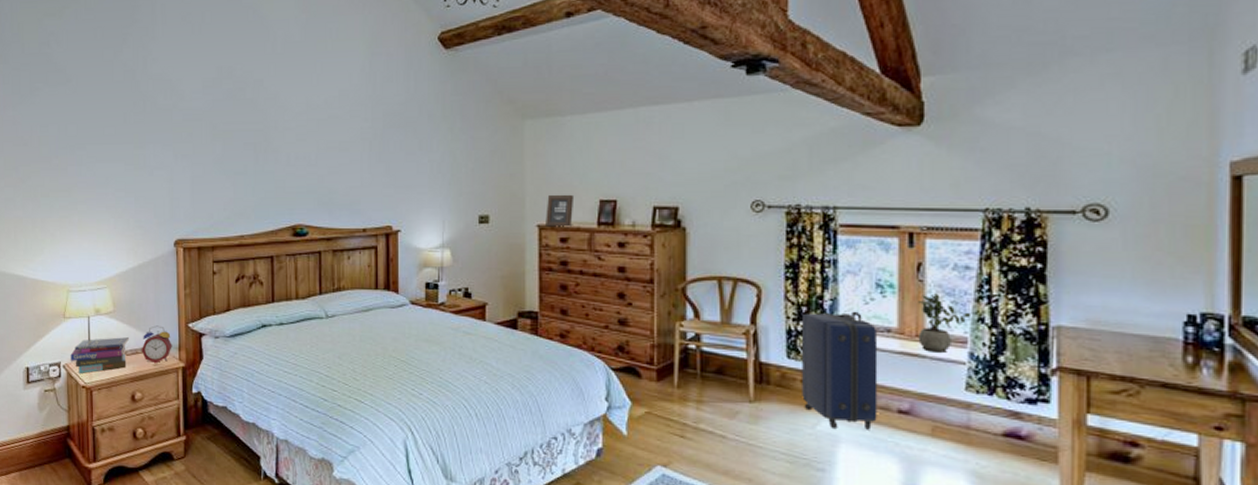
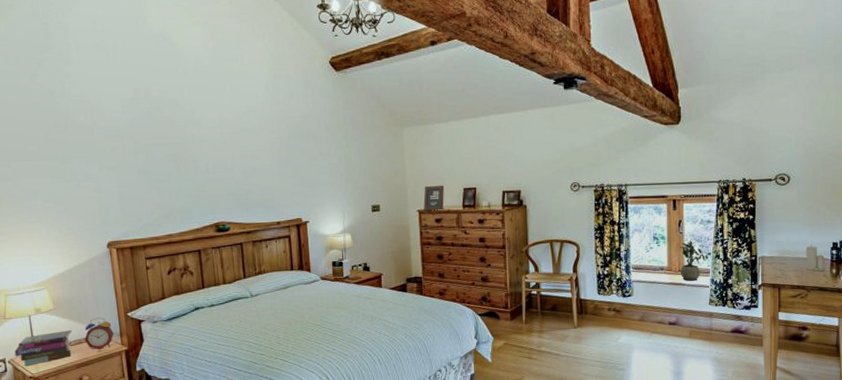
suitcase: present [802,311,878,430] -> none [607,257,656,340]
candle: none [1137,314,1172,357] -> present [806,244,825,271]

